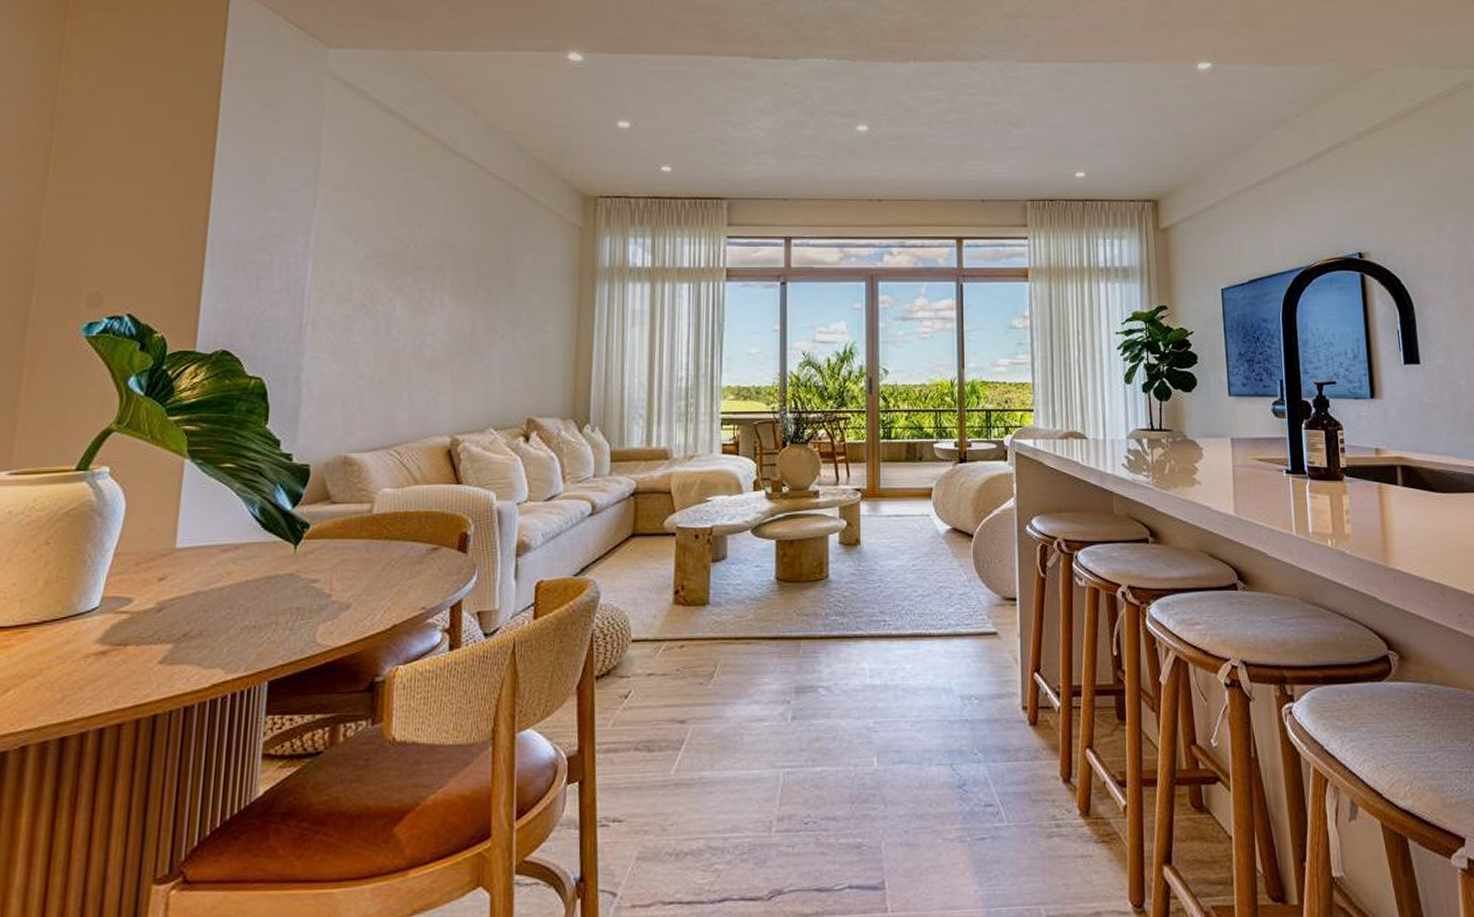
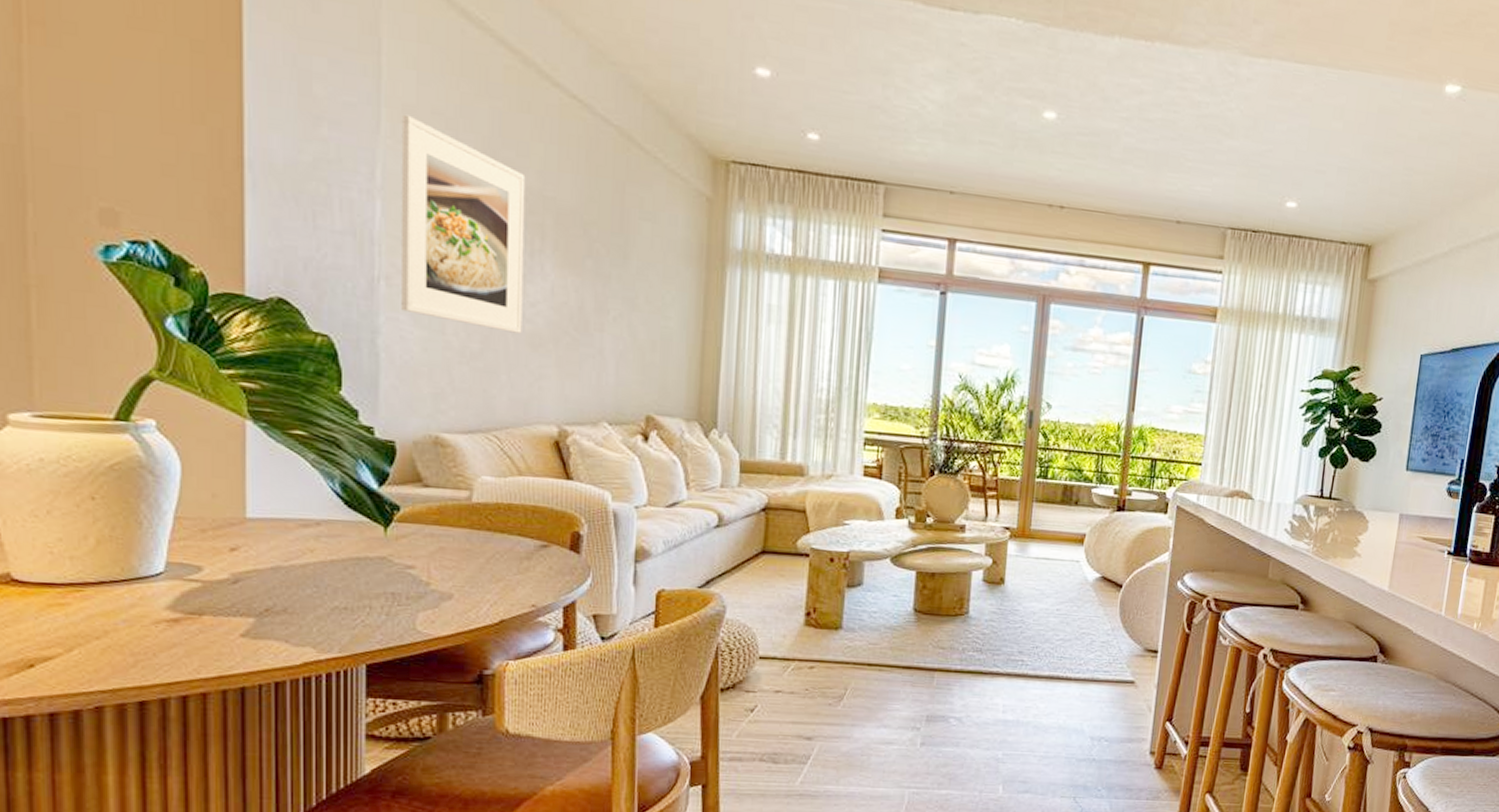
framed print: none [323,192,431,358] -> present [400,114,526,334]

